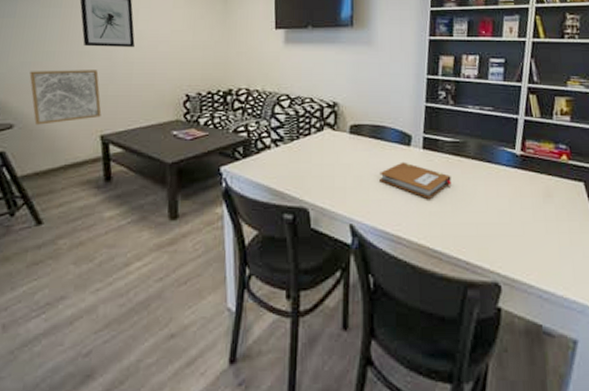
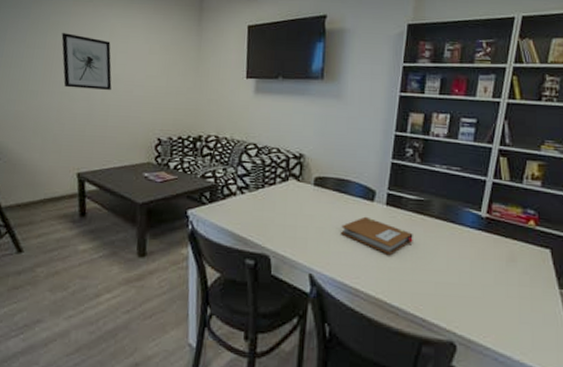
wall art: present [29,70,102,125] -> none [14,108,79,160]

